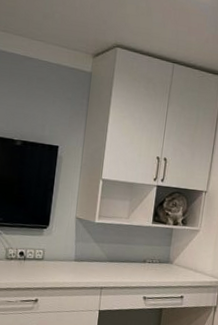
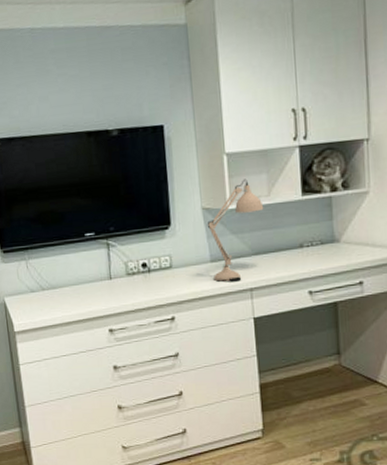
desk lamp: none [74,201,123,280] -> present [206,179,264,282]

